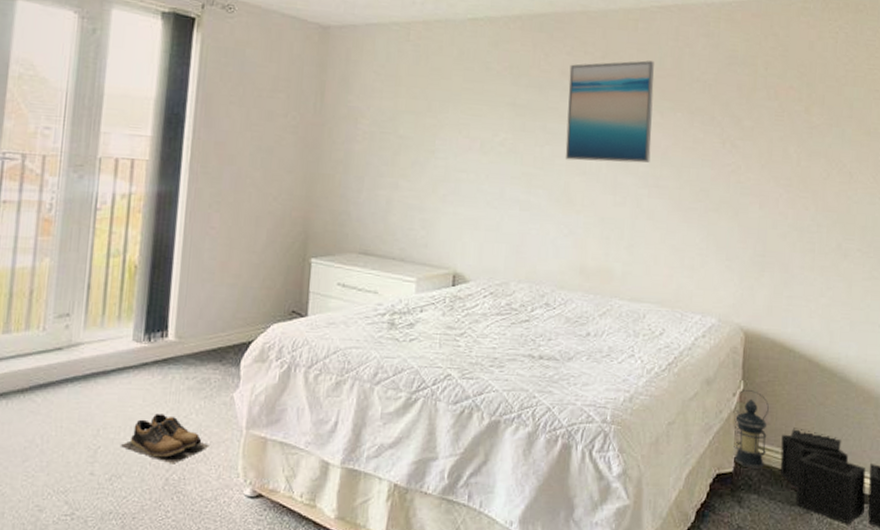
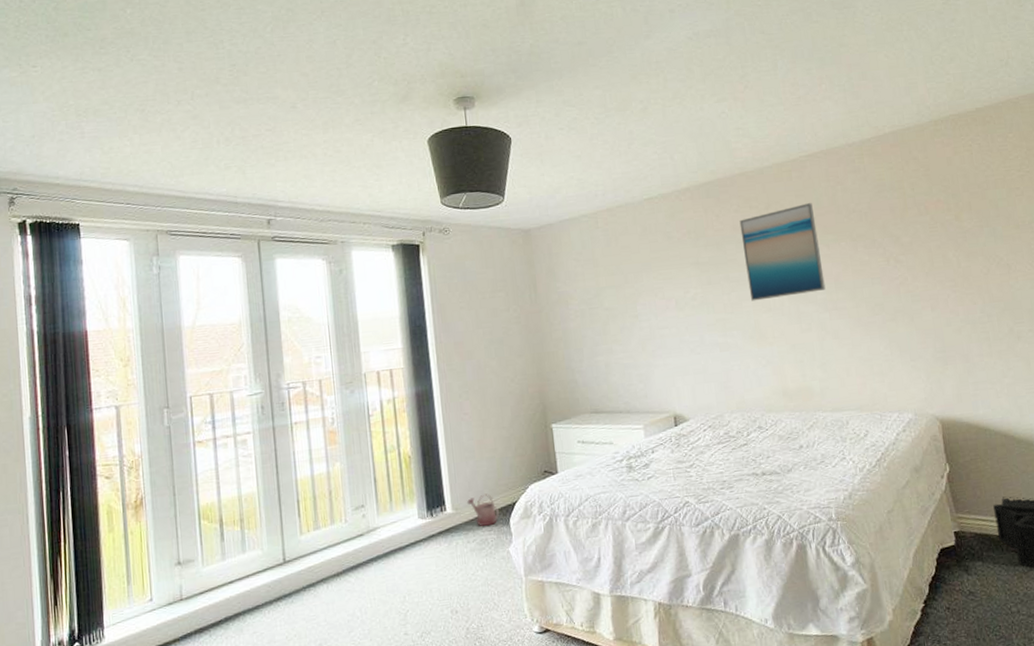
shoes: present [121,413,210,464] -> none [425,575,497,616]
watering can: none [193,325,230,363] -> present [466,493,499,526]
lantern: present [734,390,769,469] -> none [945,470,982,540]

